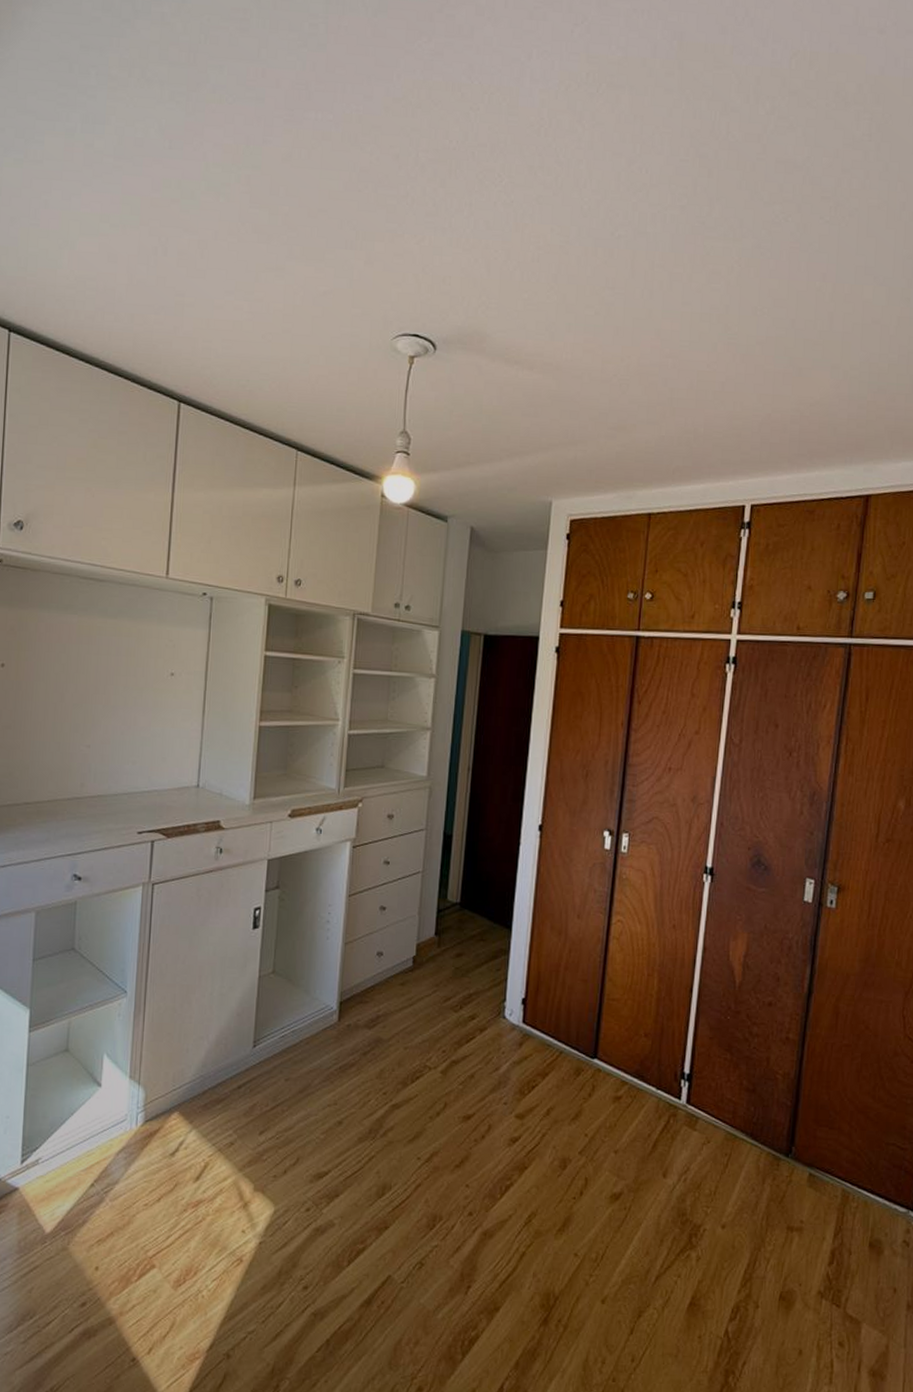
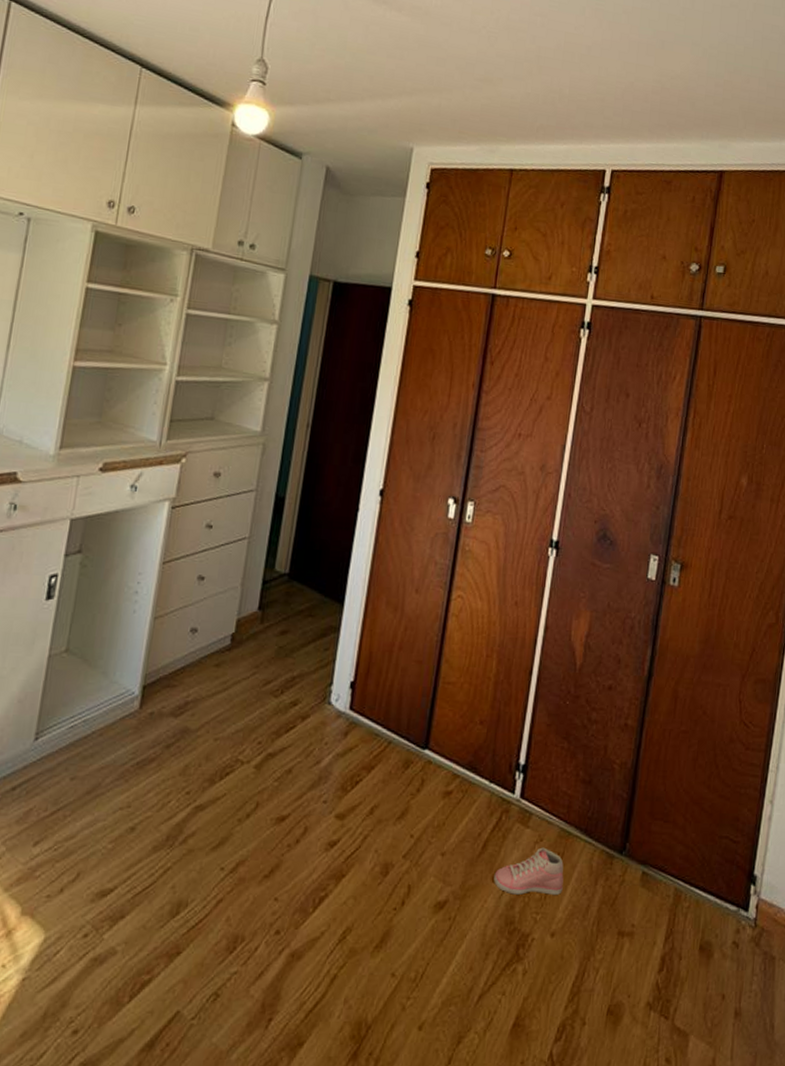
sneaker: none [665,1148,732,1191] -> present [494,847,564,895]

